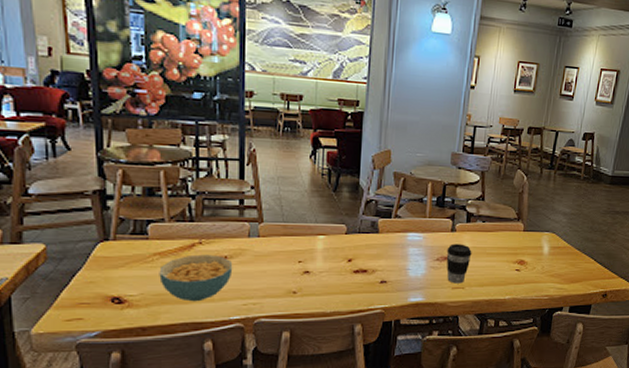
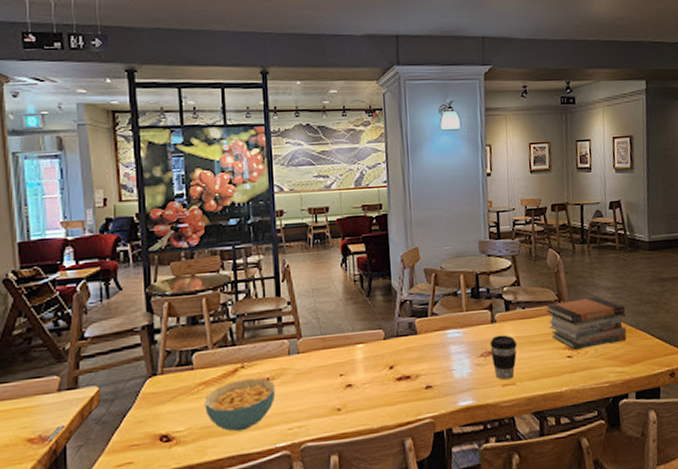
book stack: none [504,219,577,264] -> present [546,296,627,350]

